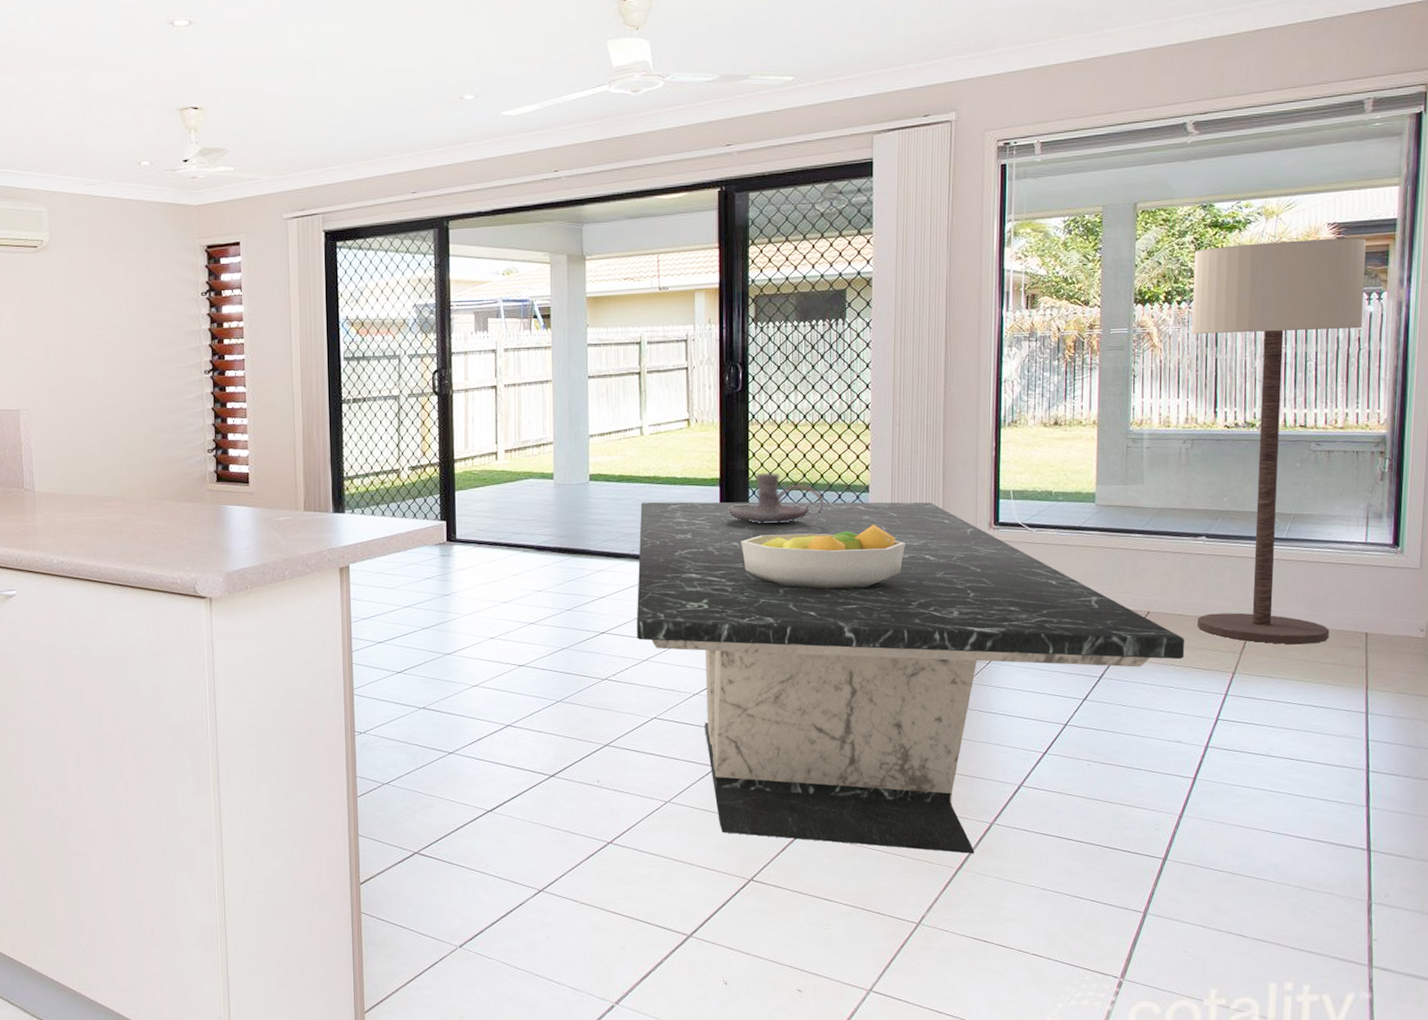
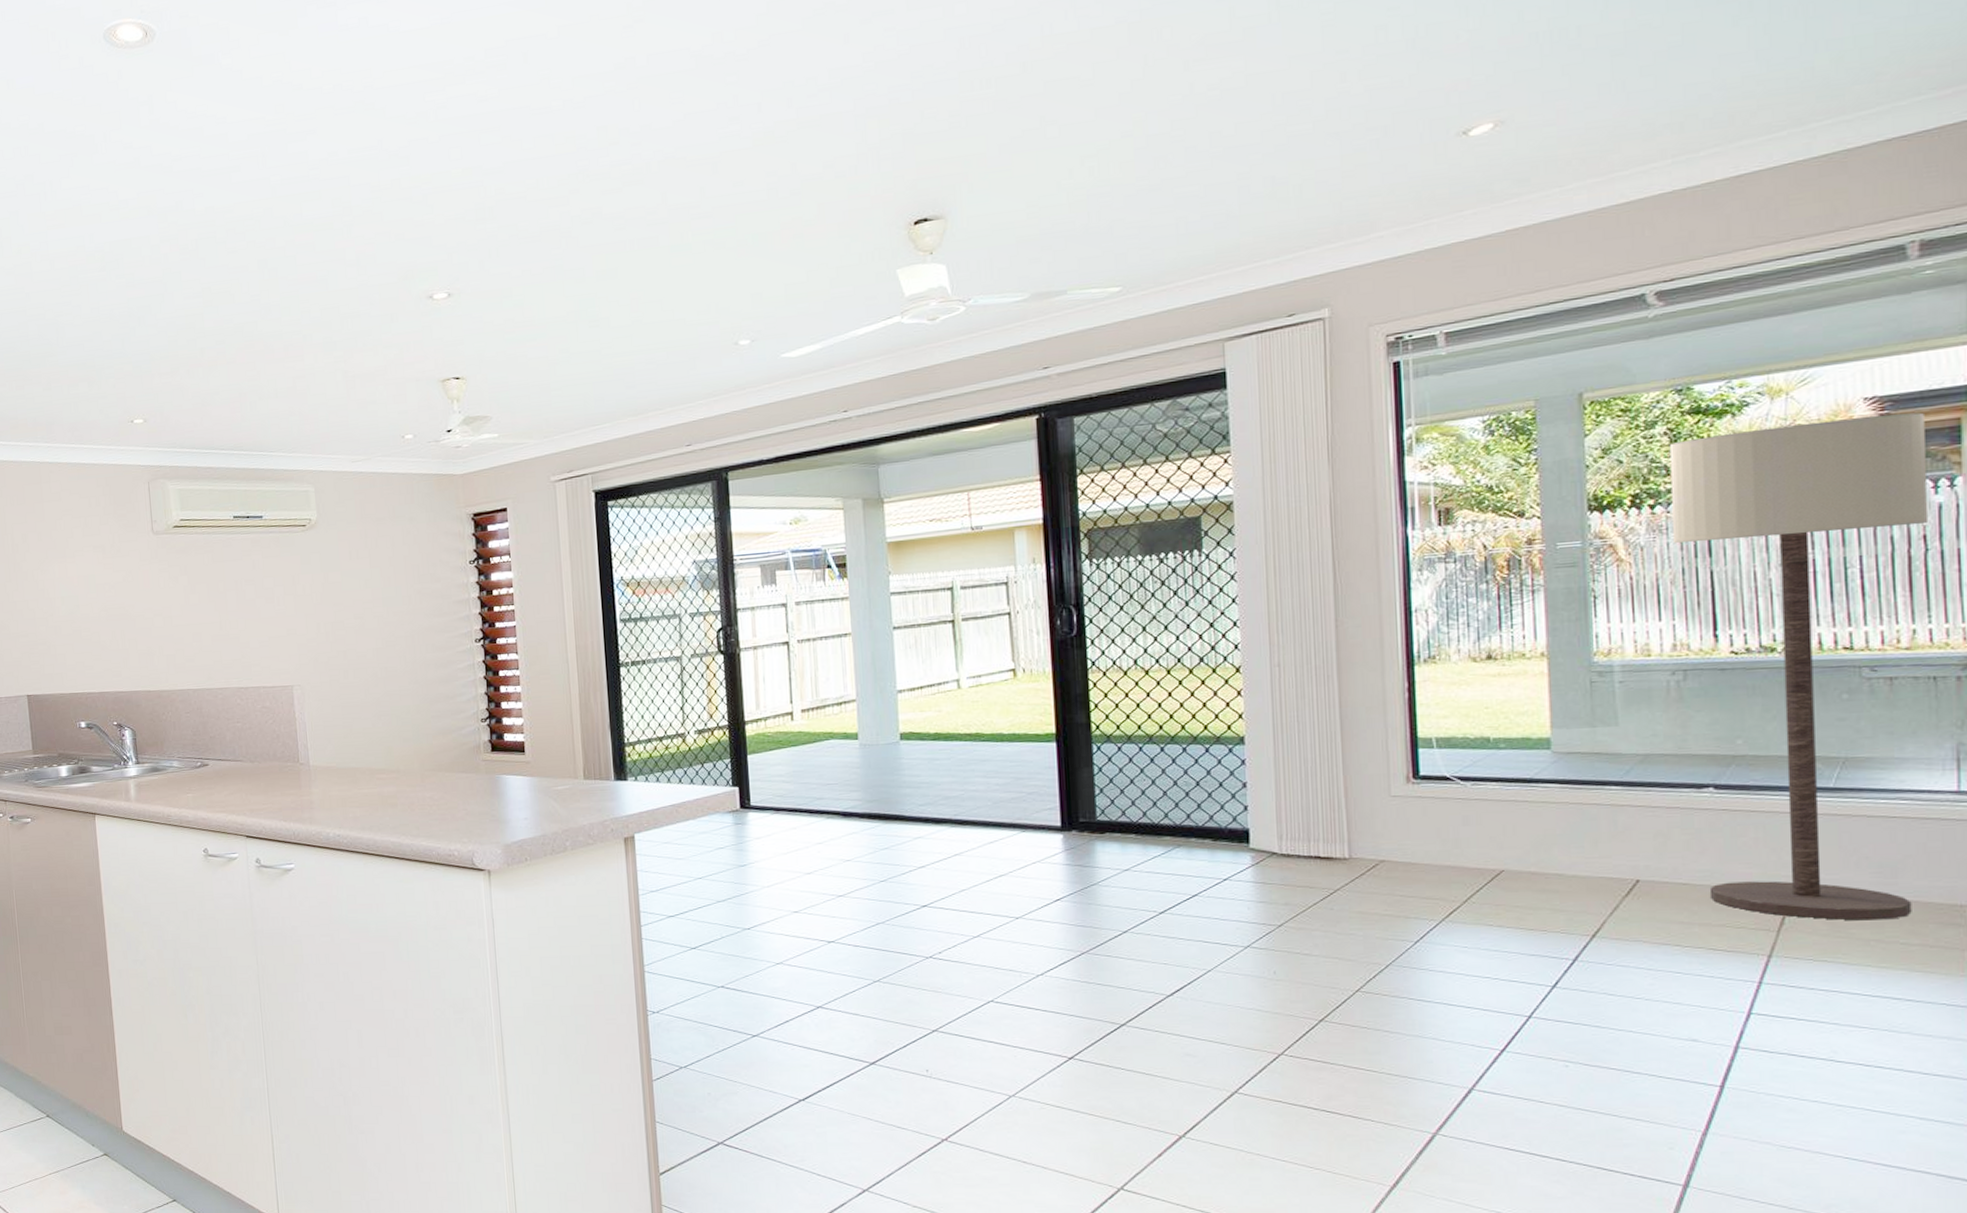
dining table: present [636,501,1184,853] -> none [961,754,1693,1168]
candle holder: present [729,472,825,524] -> none [1069,724,1189,783]
fruit bowl: present [741,525,905,589] -> none [1086,781,1296,856]

